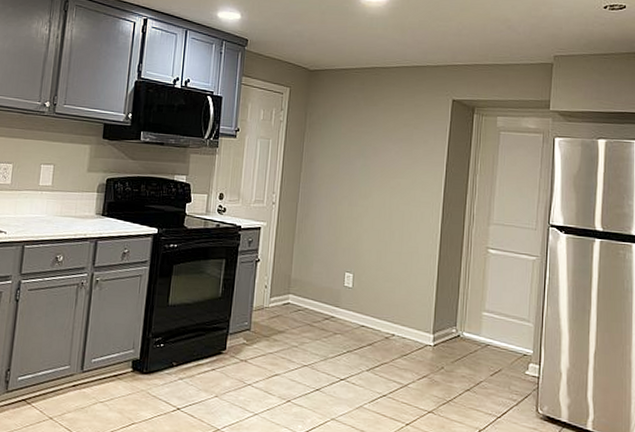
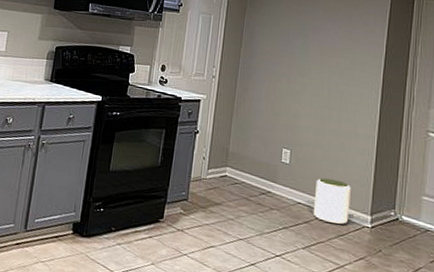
plant pot: none [376,299,413,345] -> present [313,178,351,225]

